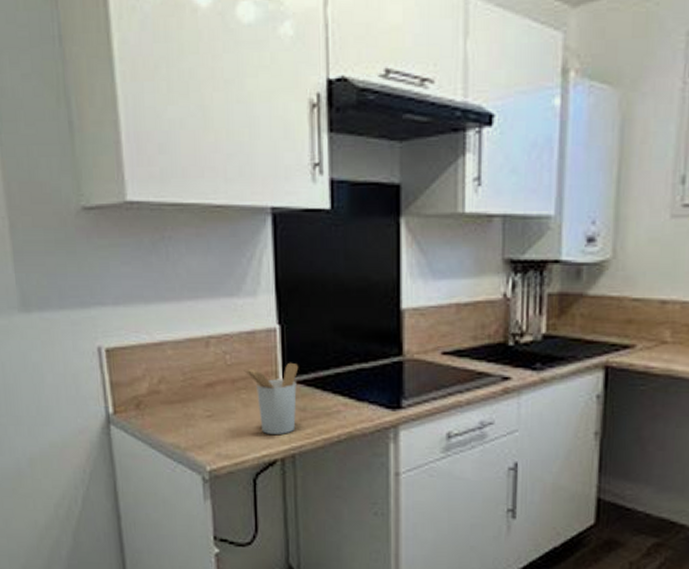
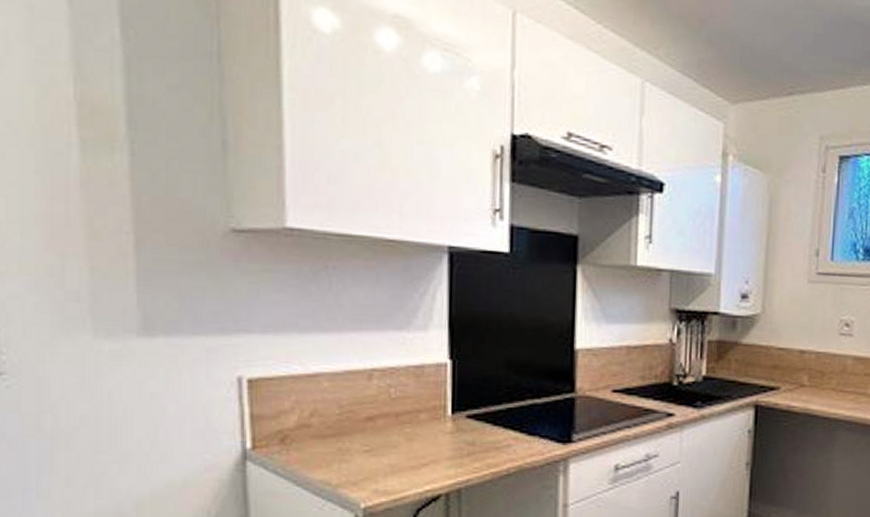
utensil holder: present [244,362,299,434] -> none [409,397,470,469]

